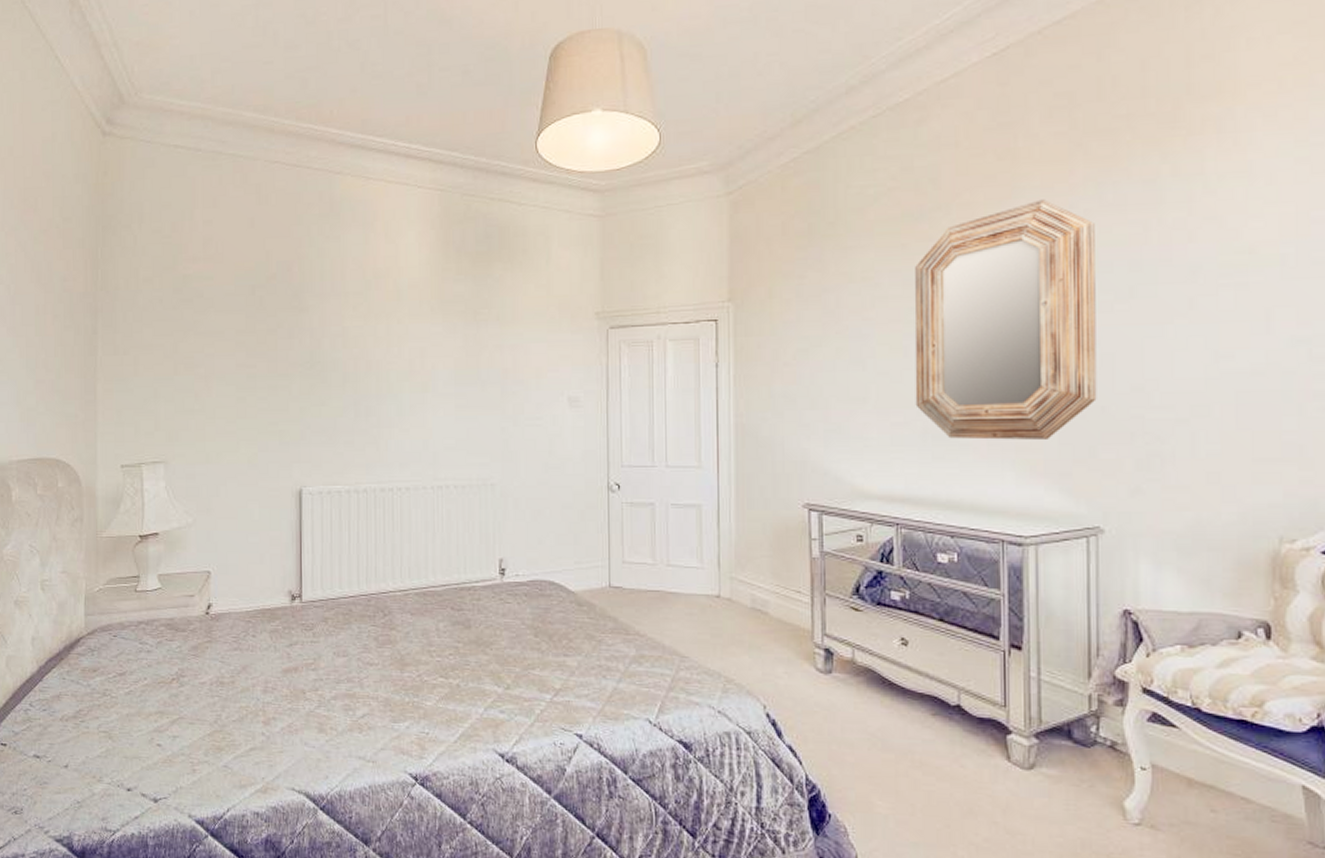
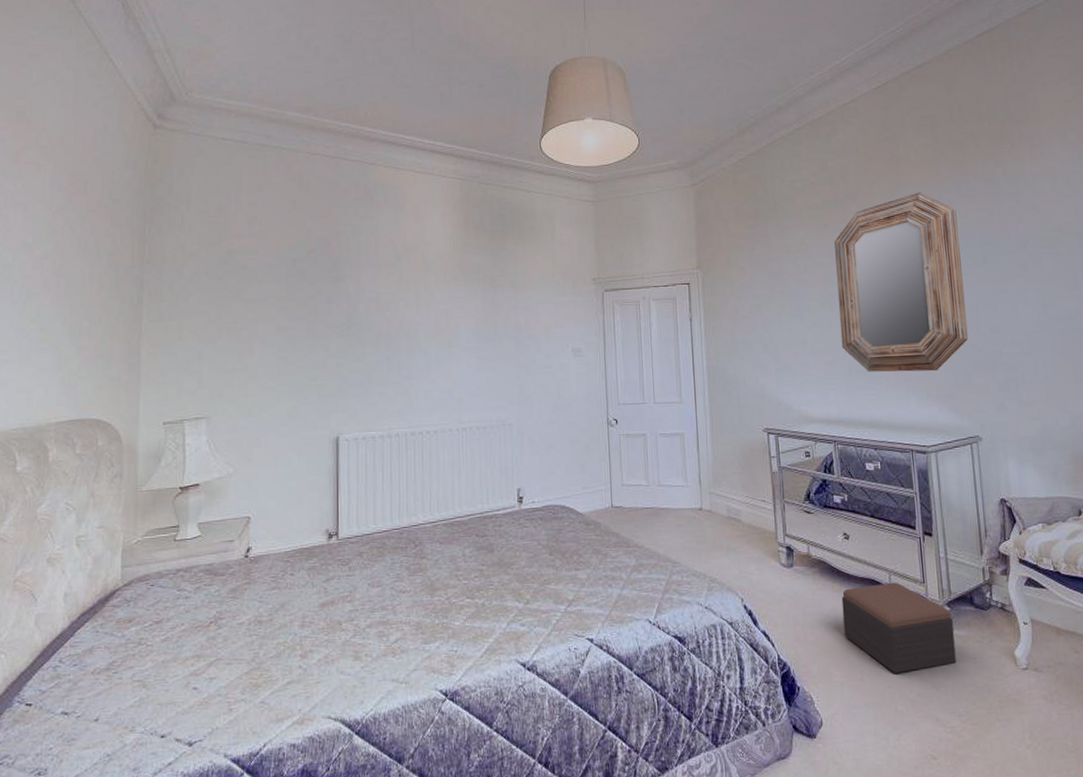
footstool: none [892,702,1041,813] -> present [841,582,956,674]

